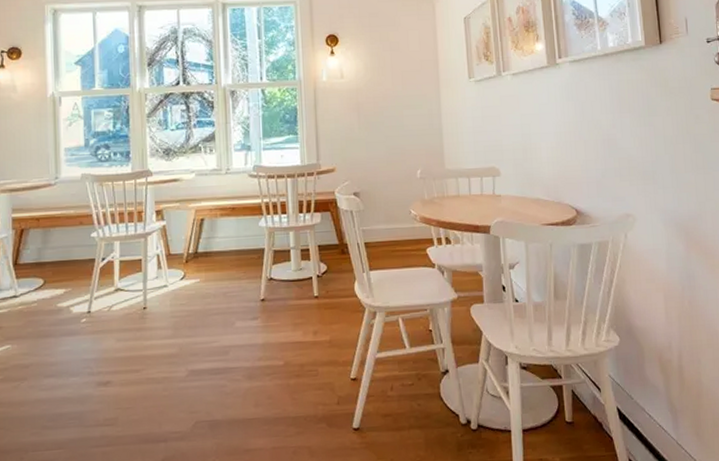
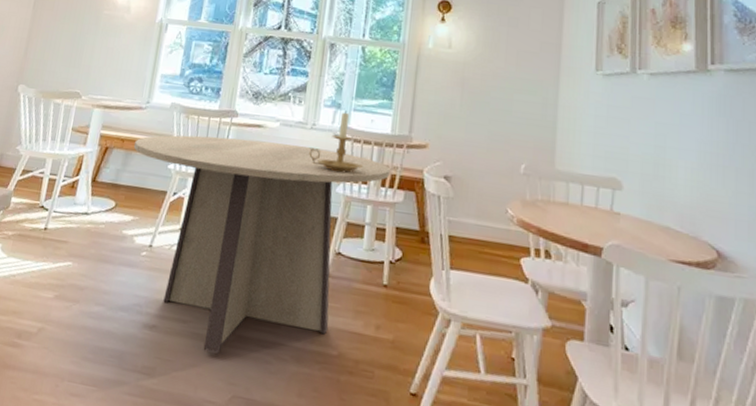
dining table: none [50,190,306,391] -> present [133,135,391,354]
candle holder: none [227,151,281,208] -> present [308,111,364,173]

